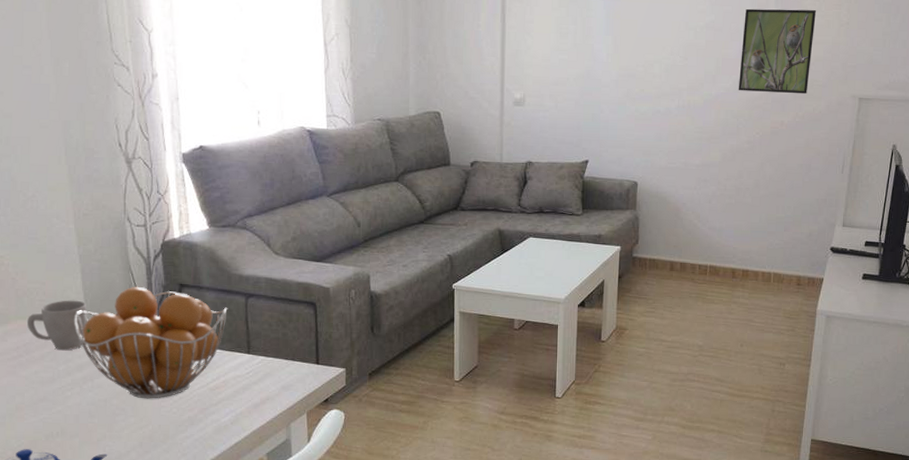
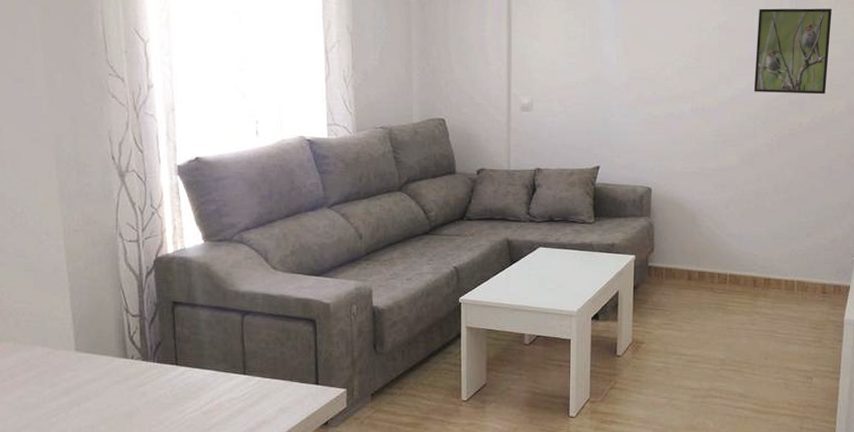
mug: present [26,300,87,351] -> none [11,320,76,374]
fruit basket: present [73,286,228,399] -> none [60,304,223,425]

